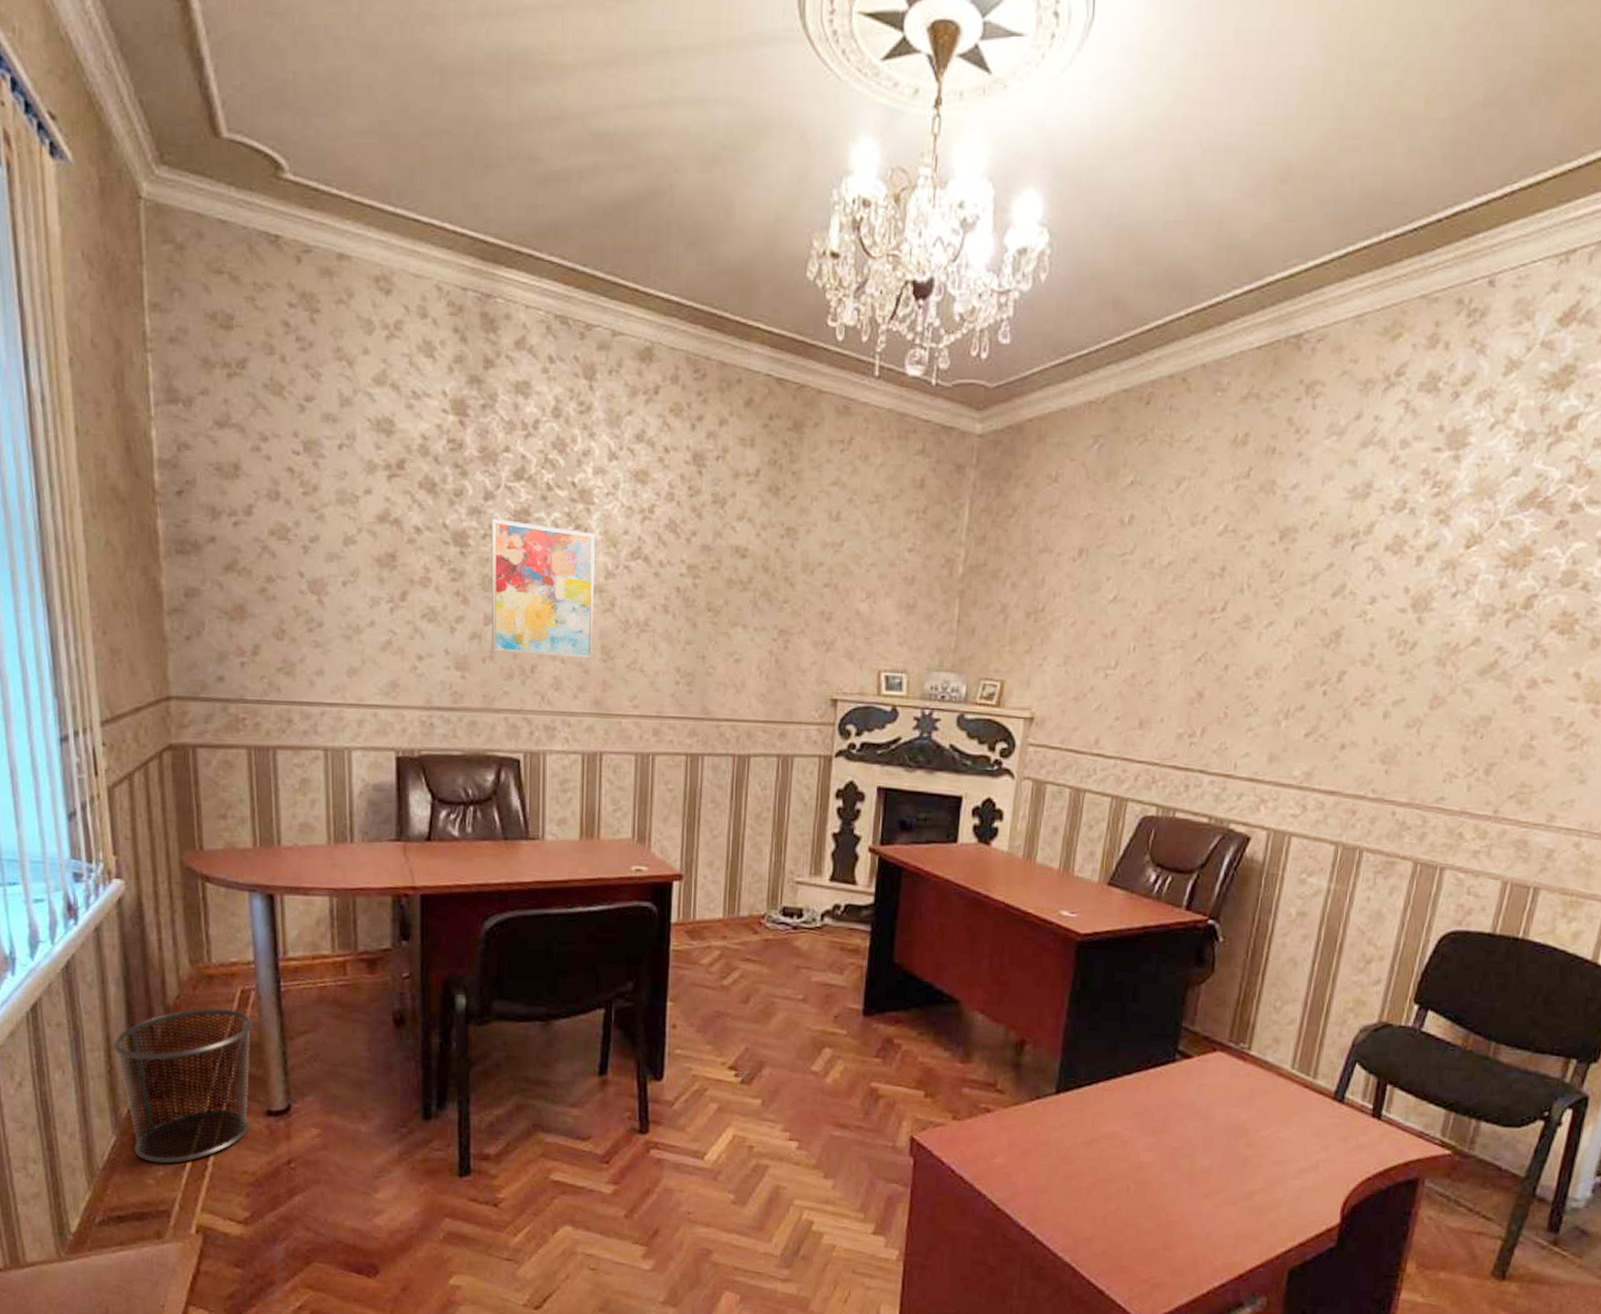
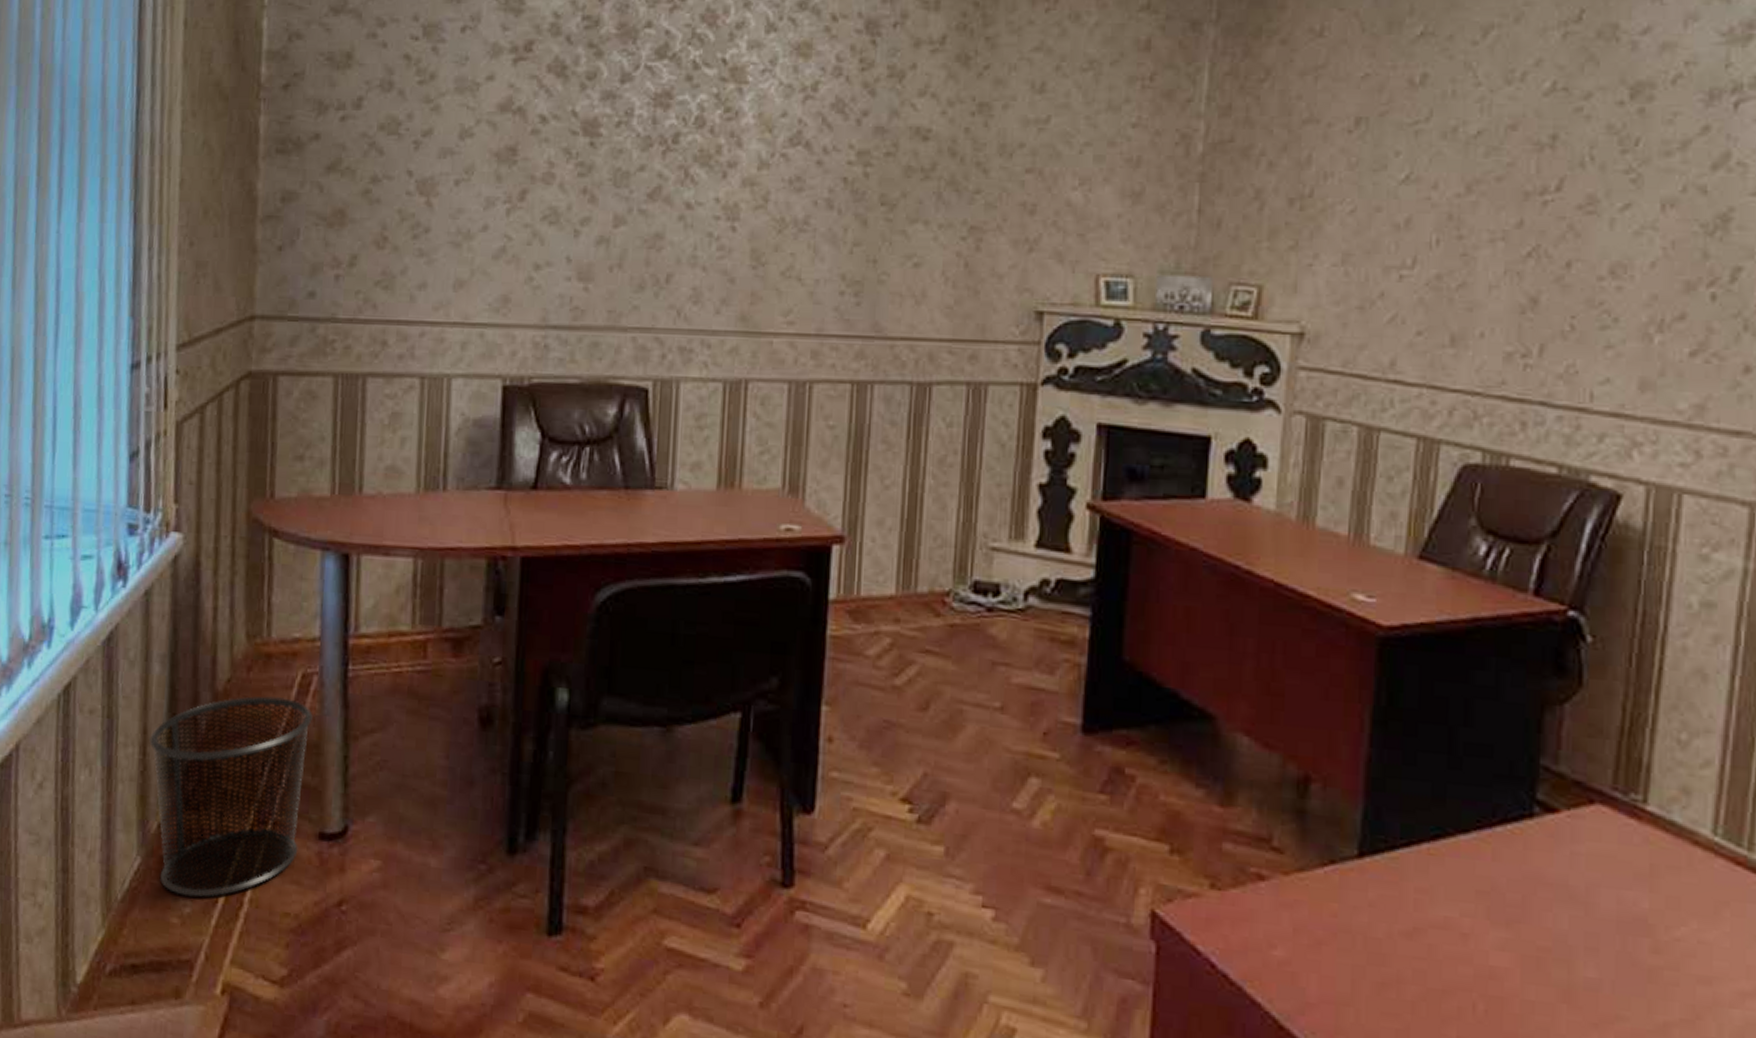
wall art: present [491,518,595,659] -> none [621,103,748,266]

